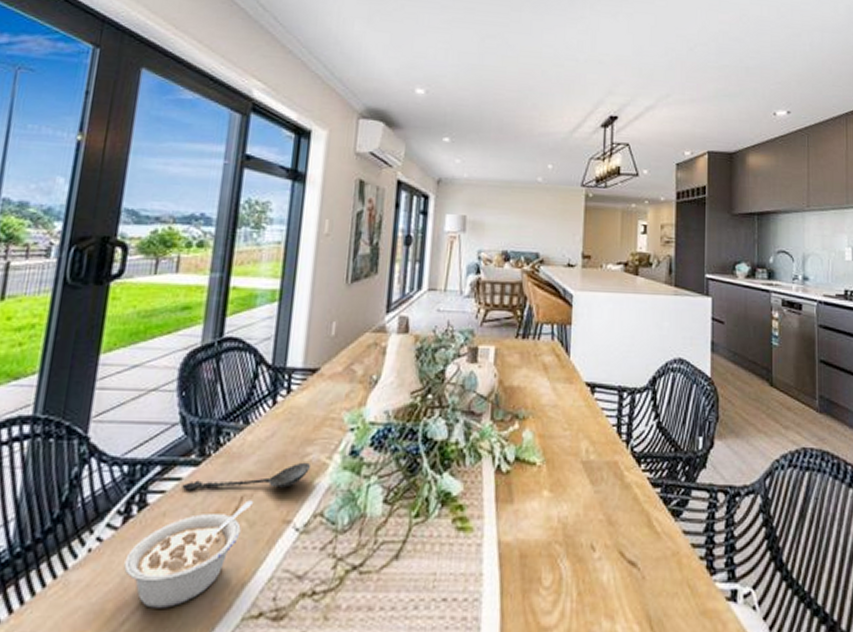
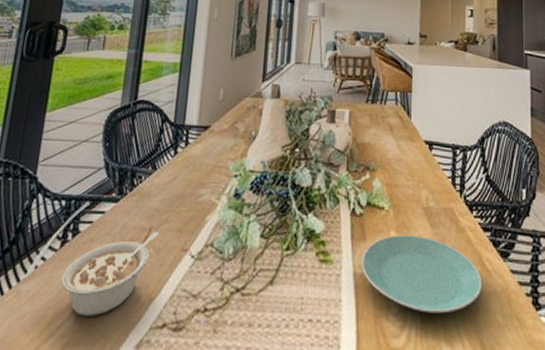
spoon: present [182,462,312,491] -> none [105,201,204,222]
plate: none [507,495,650,585] -> present [361,235,482,314]

